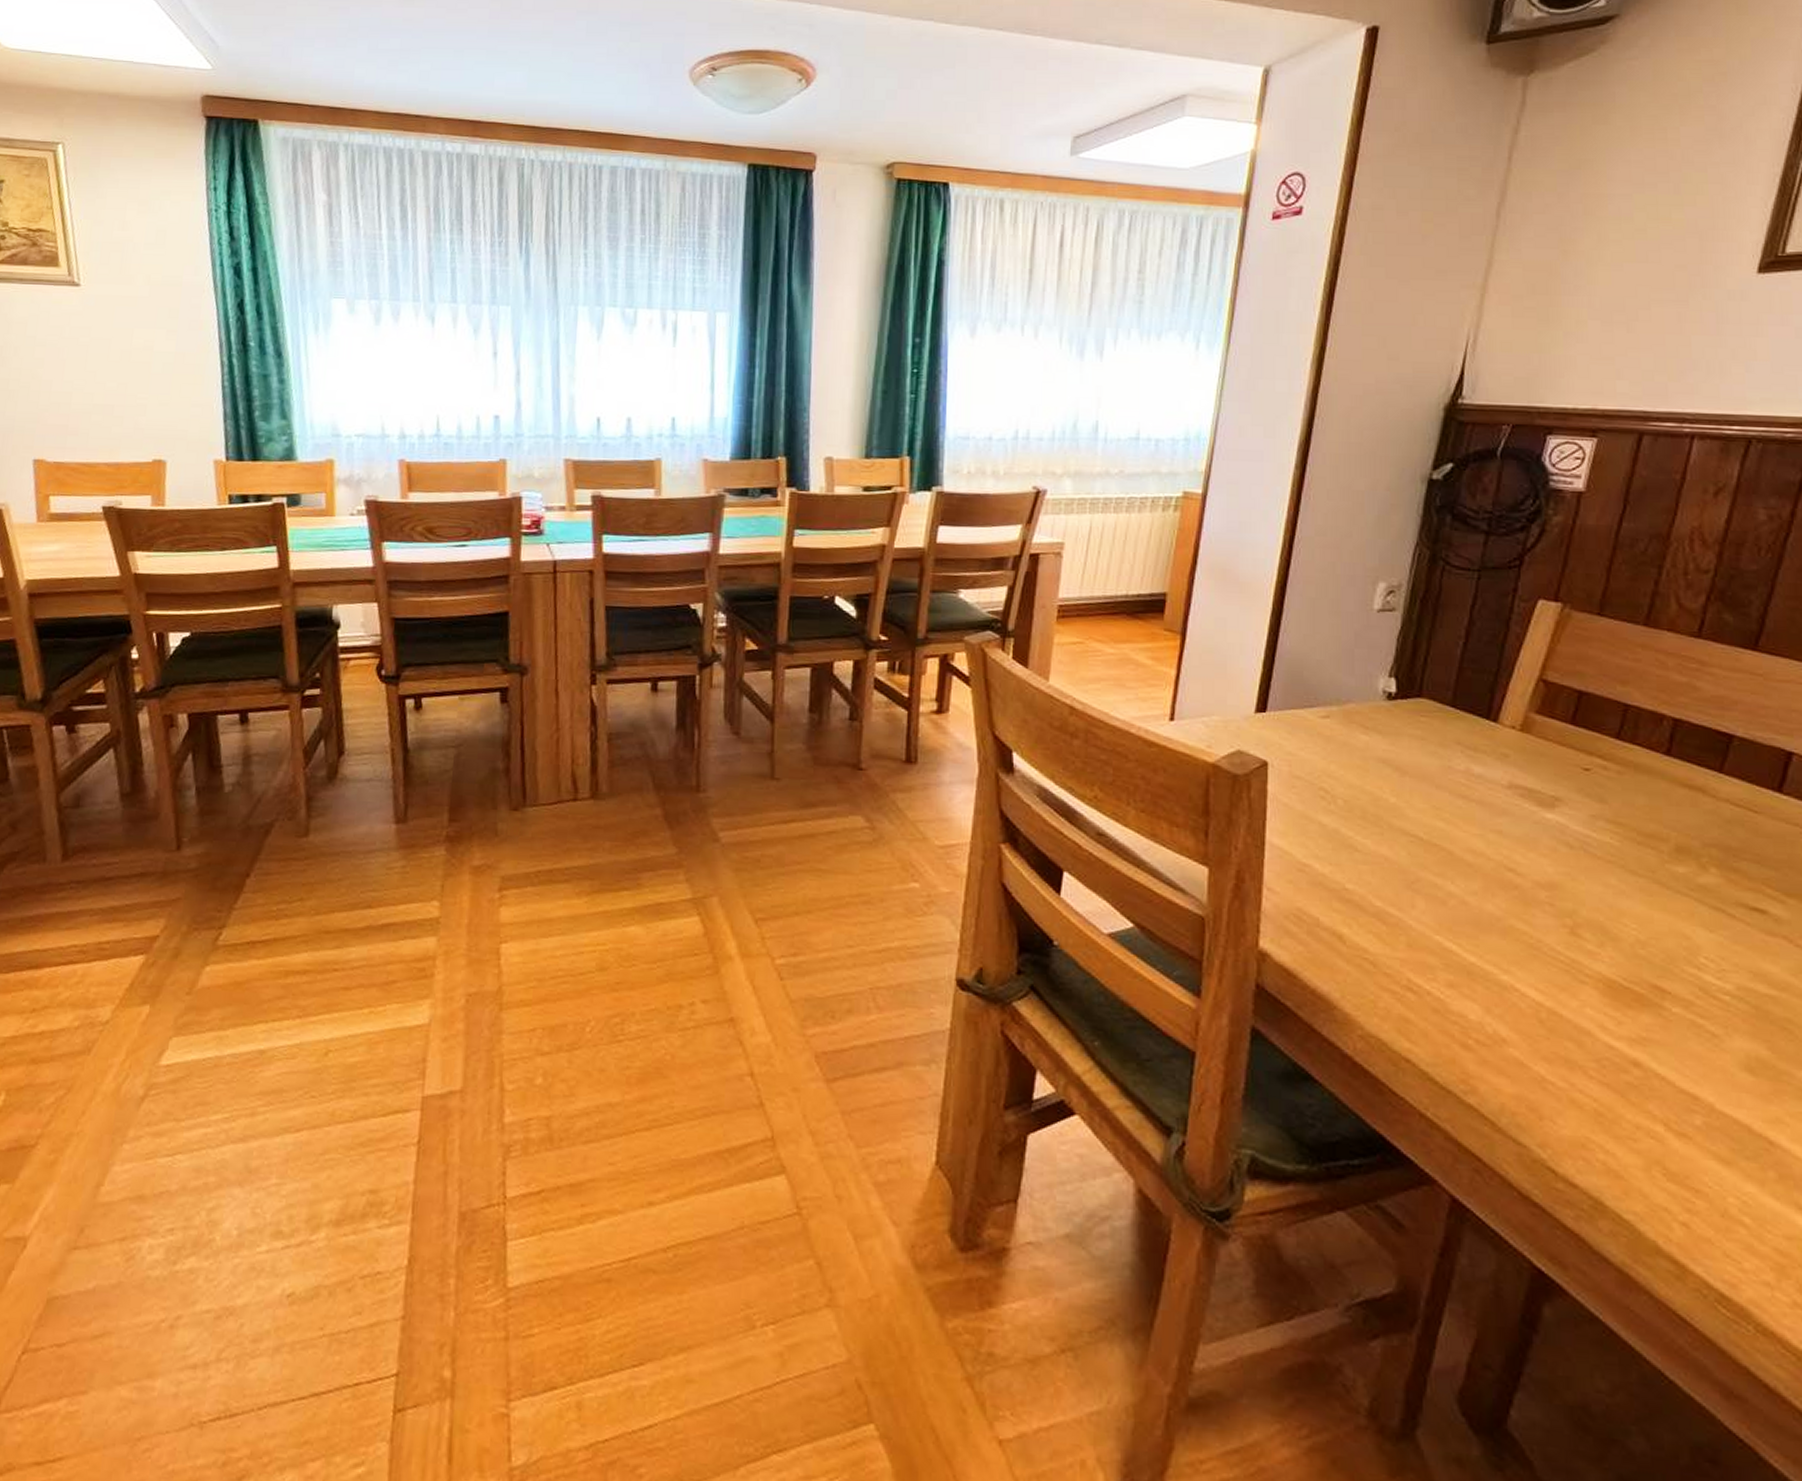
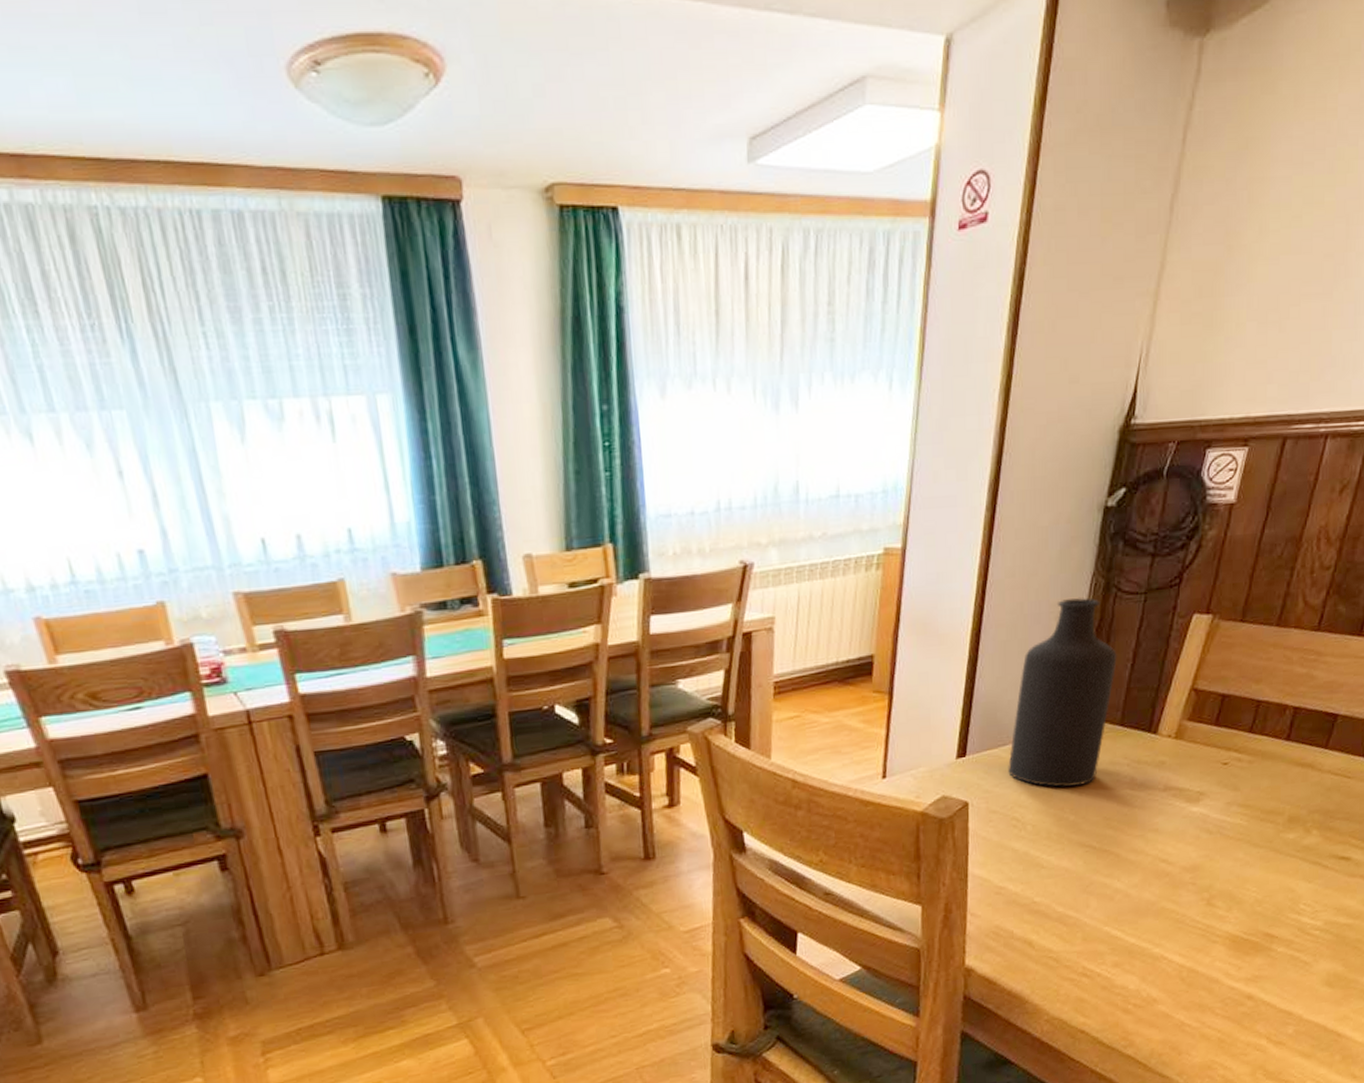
bottle: none [1315,565,1446,765] -> present [1008,598,1117,788]

